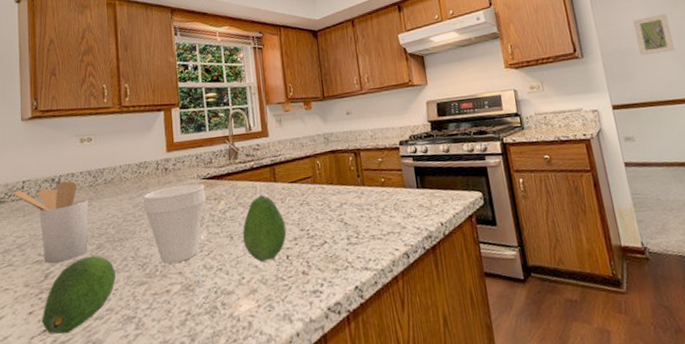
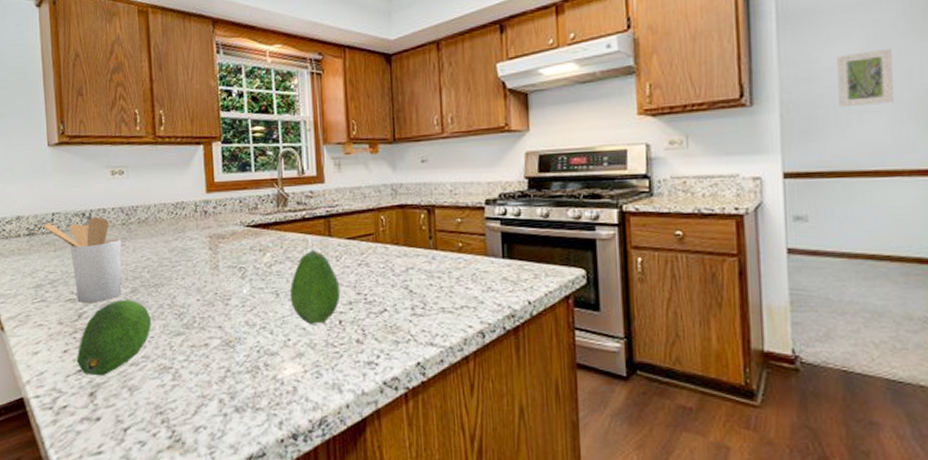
cup: present [143,183,206,264] -> none [180,230,249,317]

